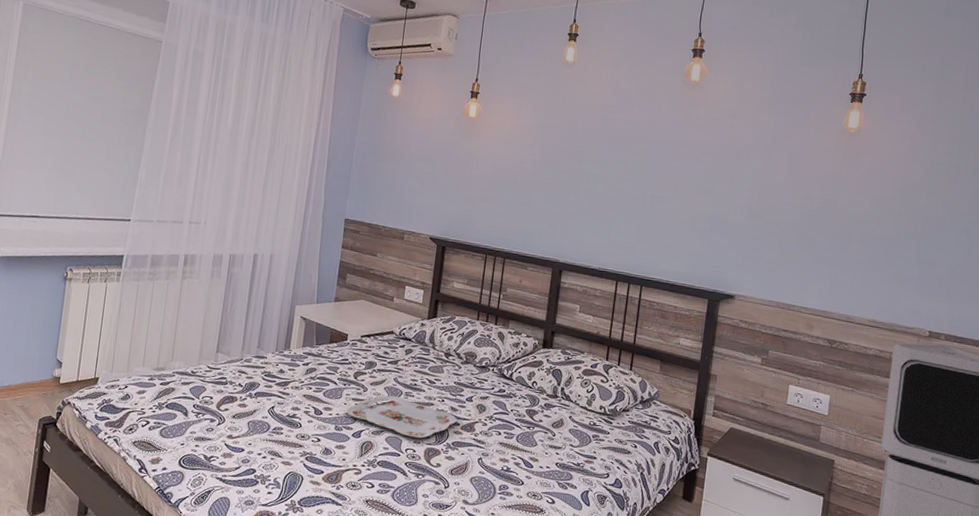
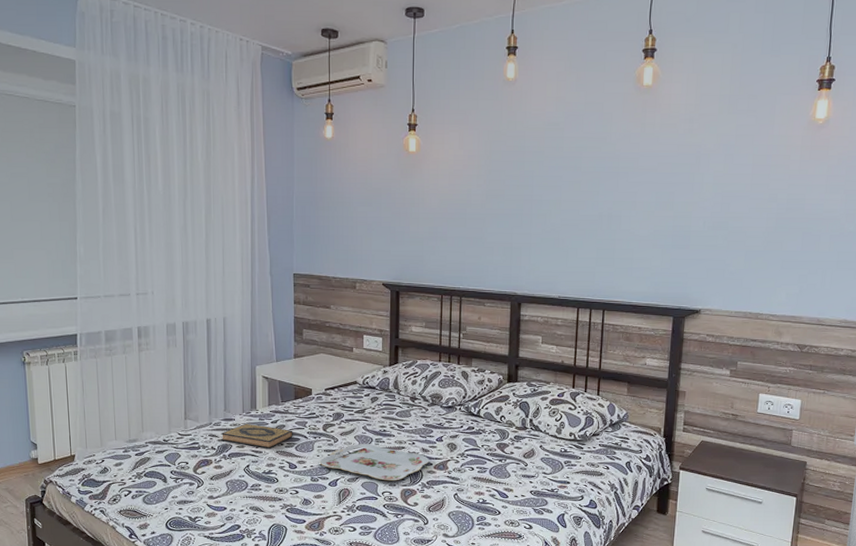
hardback book: none [249,362,324,391] -> present [221,423,293,449]

